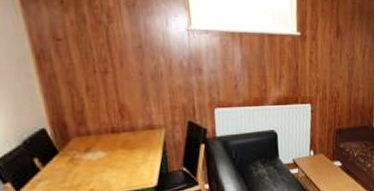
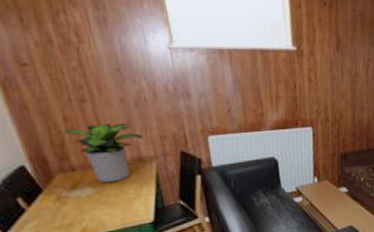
potted plant: none [83,93,157,148] -> present [61,123,145,183]

